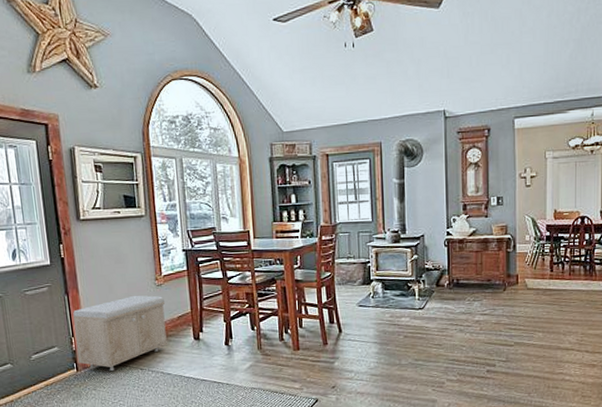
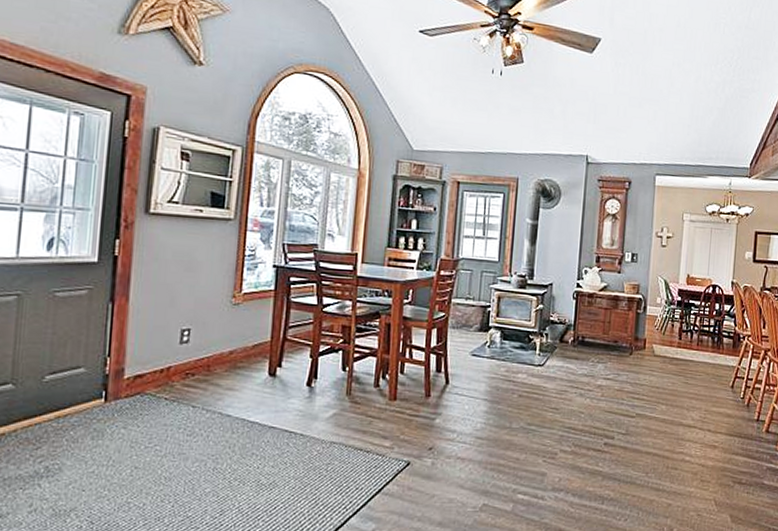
storage bench: present [73,295,167,371] -> none [109,313,239,405]

